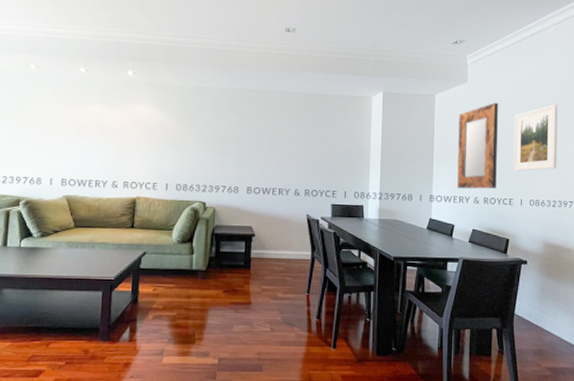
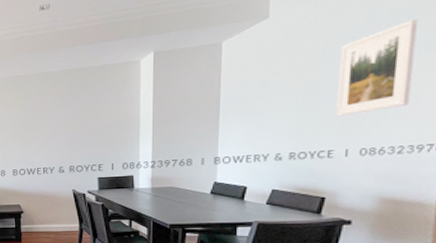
home mirror: present [457,102,499,189] -> none [251,34,317,147]

